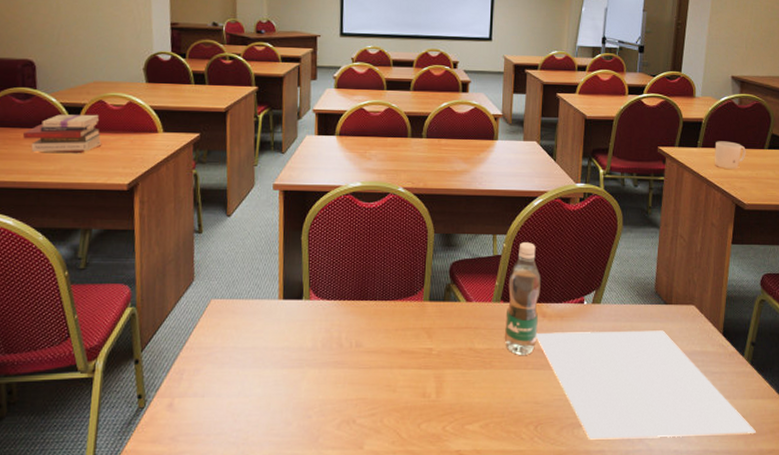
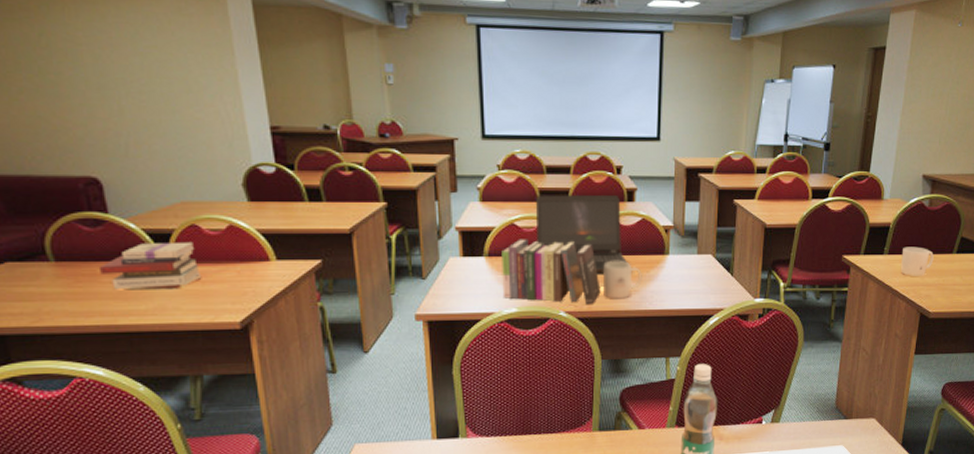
books: none [349,121,436,182] -> present [502,239,601,304]
laptop computer: none [381,84,461,155] -> present [535,195,628,274]
mug: none [438,144,473,179] -> present [603,261,642,299]

